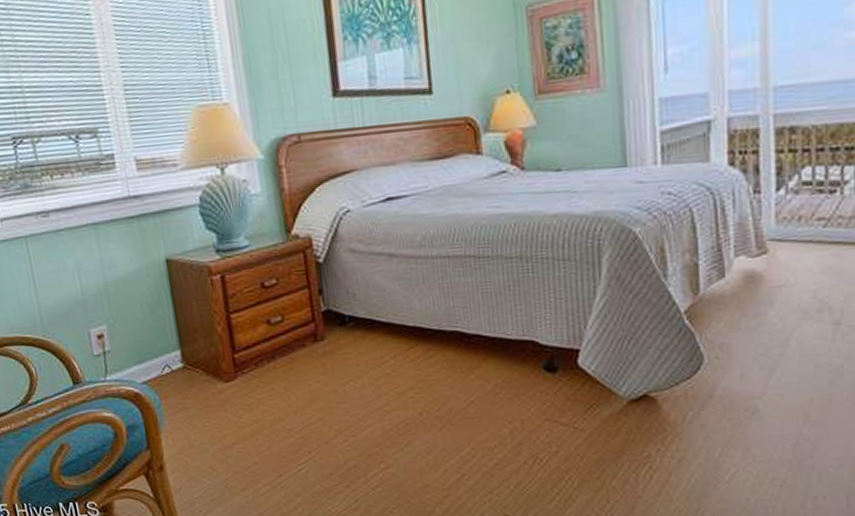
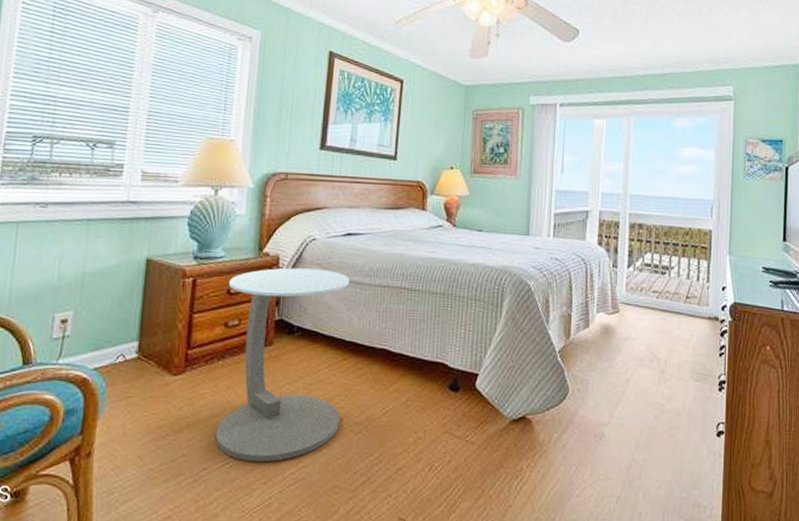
side table: none [261,245,419,466] -> present [215,267,350,463]

